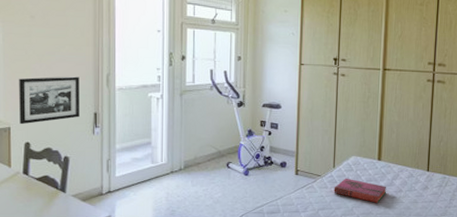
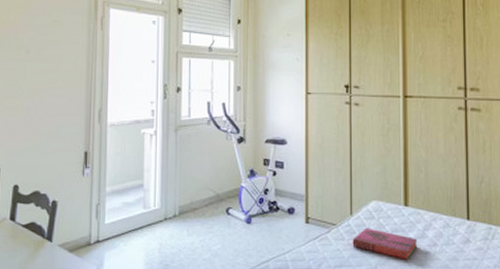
picture frame: present [19,76,79,125] -> none [9,112,71,166]

